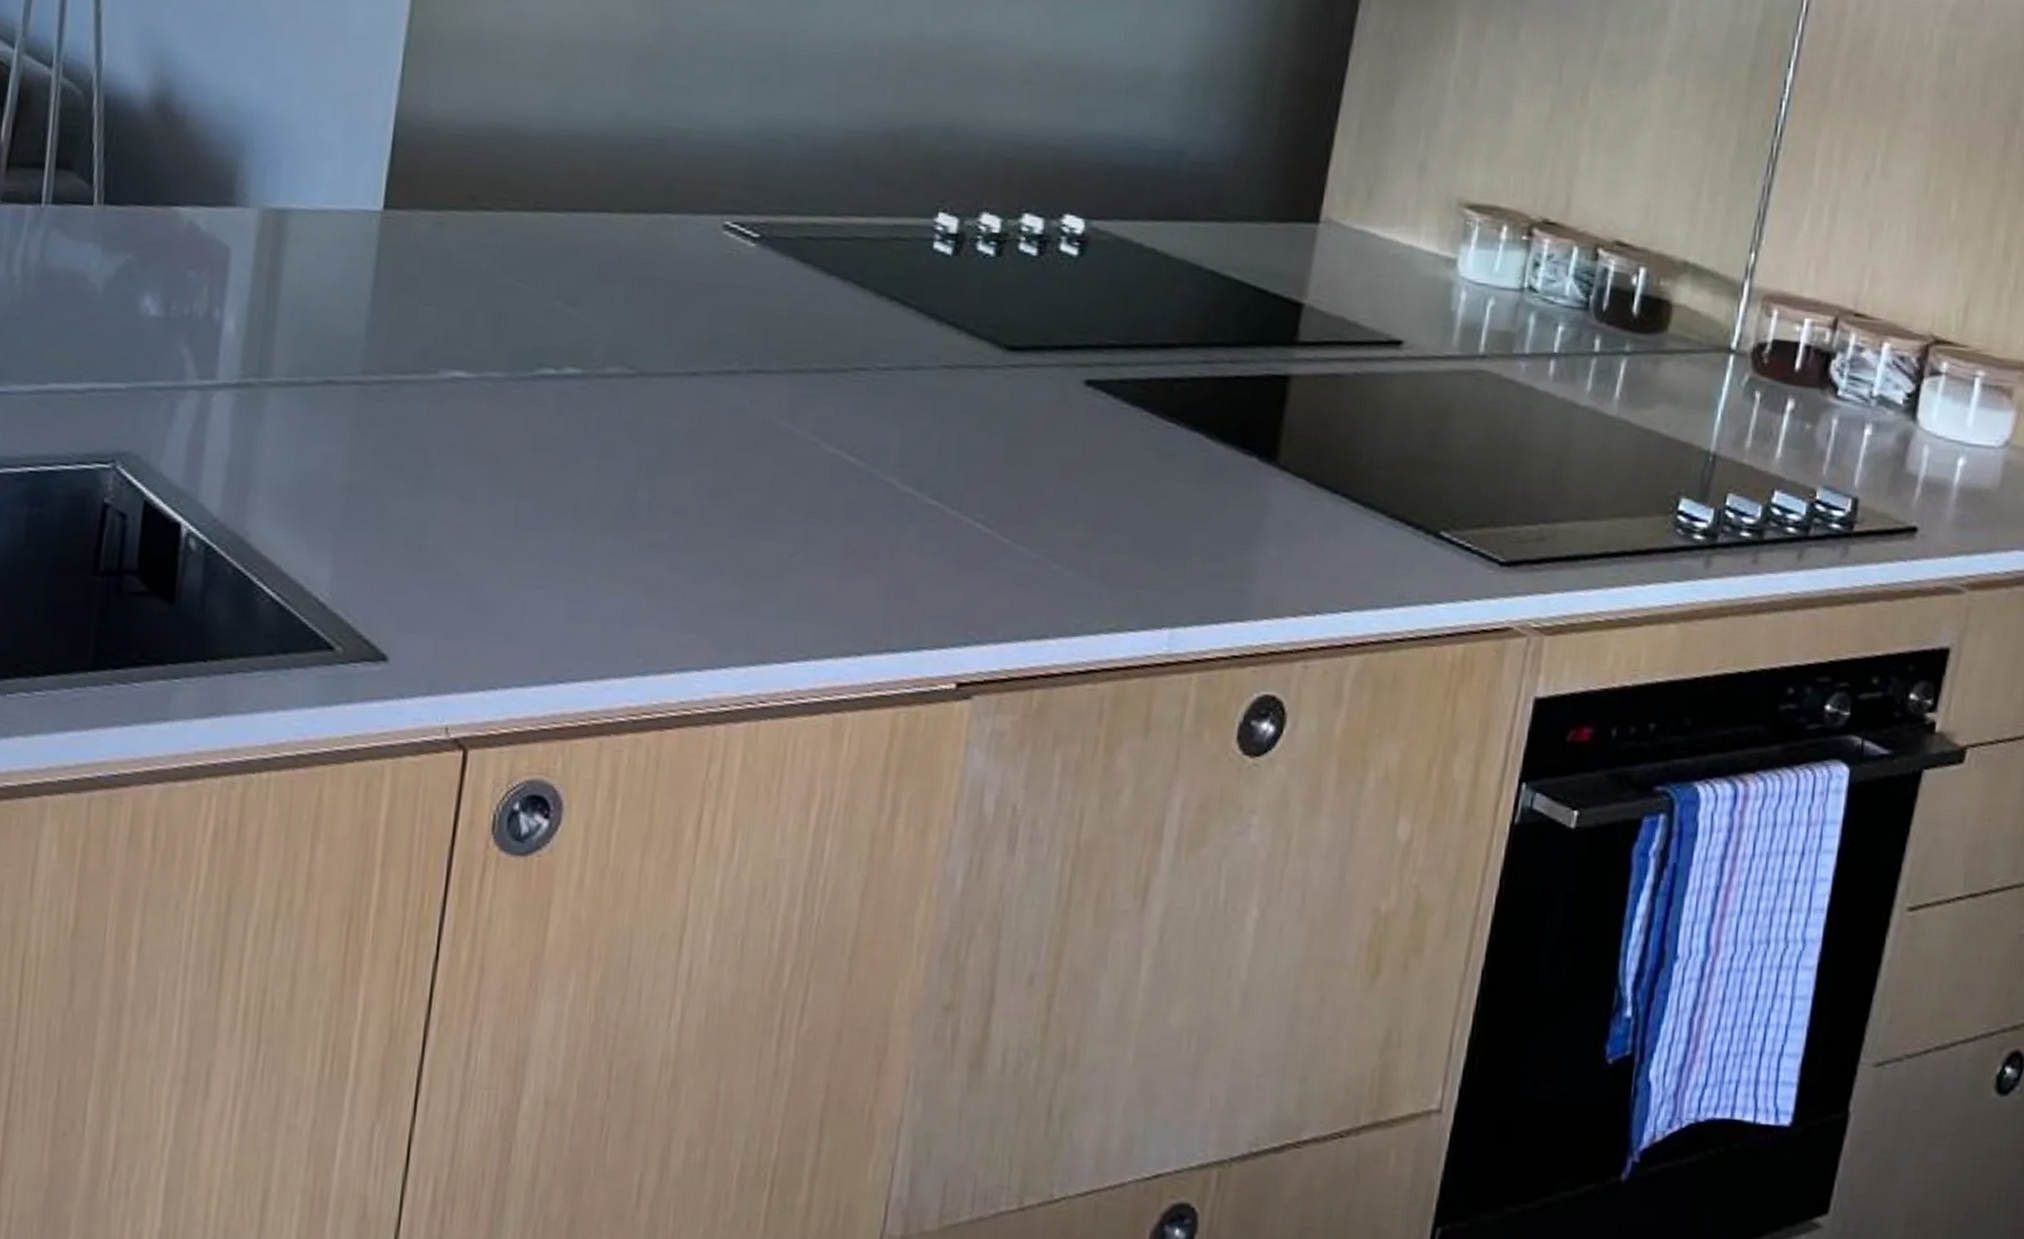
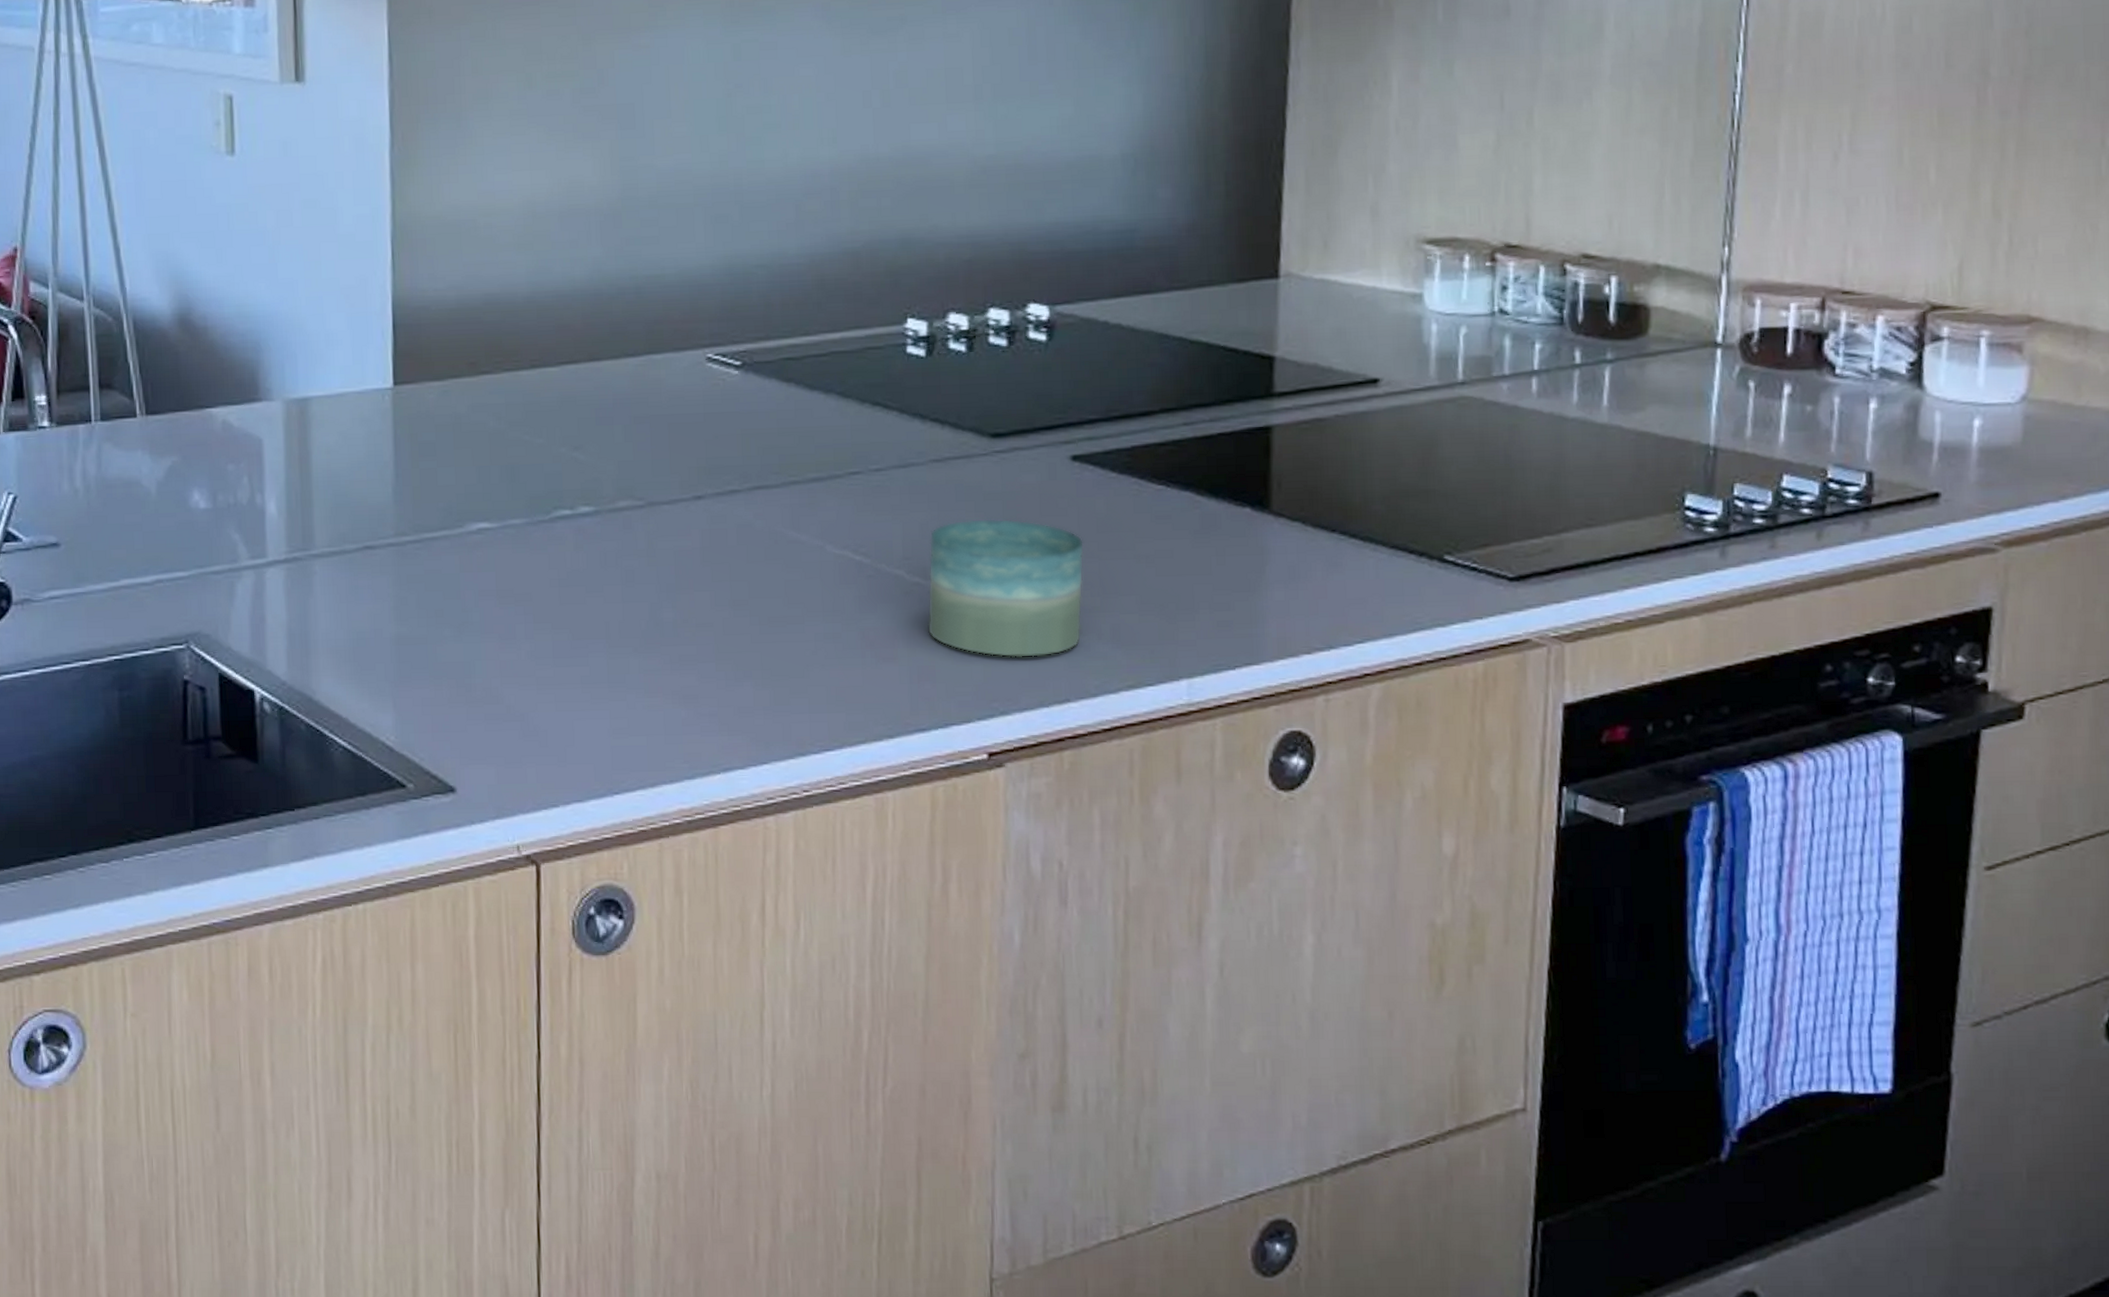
candle: none [913,433,1086,588] -> present [927,518,1085,658]

